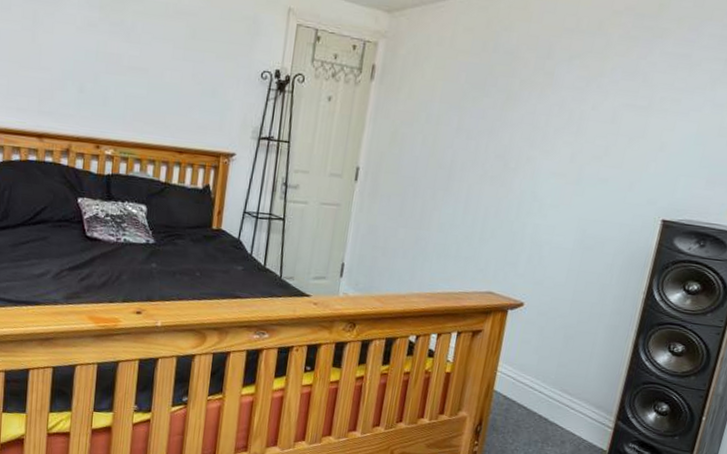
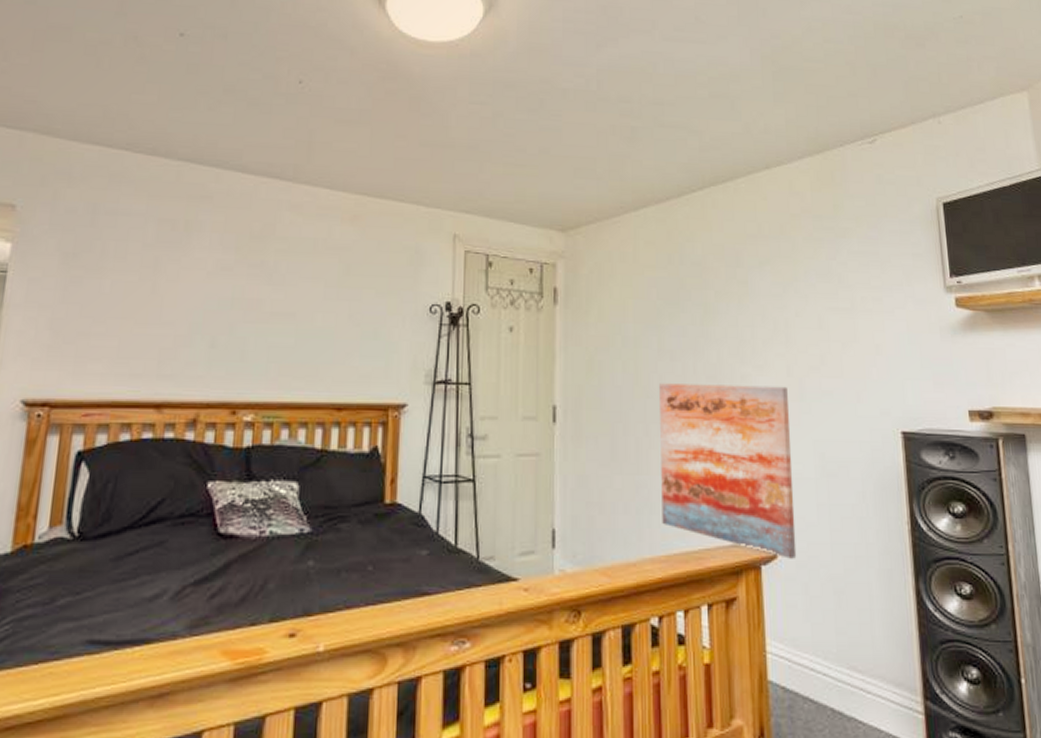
wall art: none [433,157,567,308] -> present [659,383,797,559]

